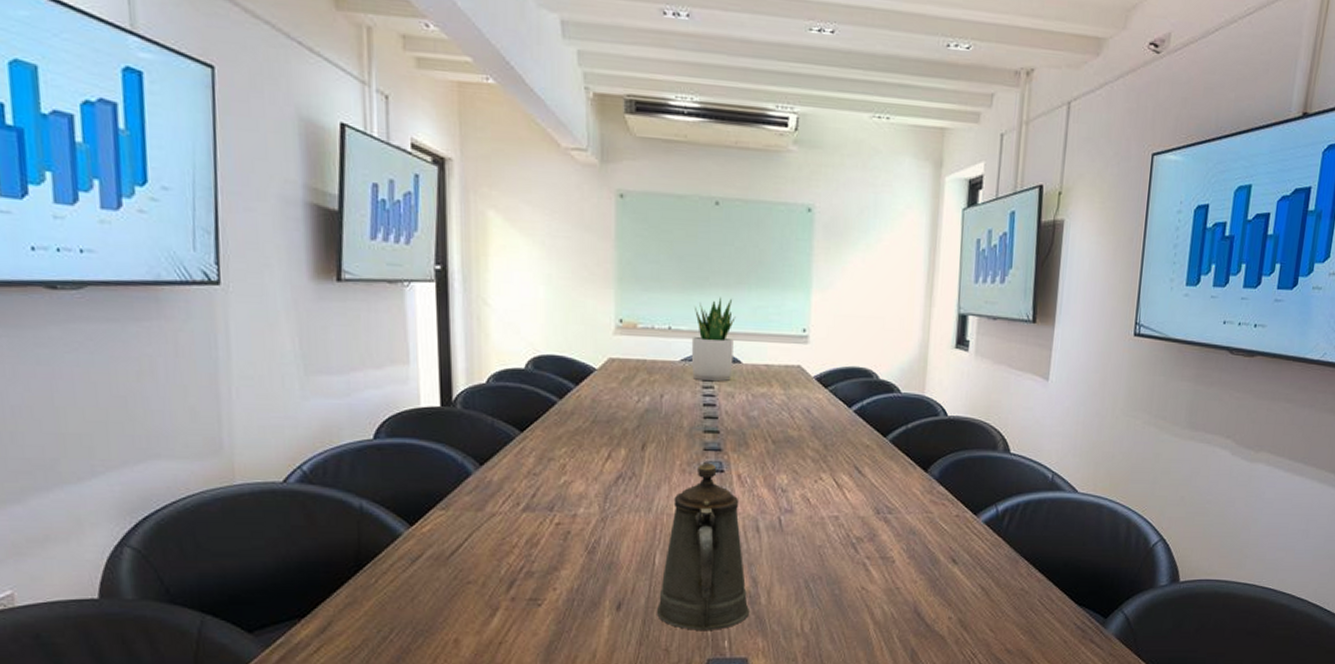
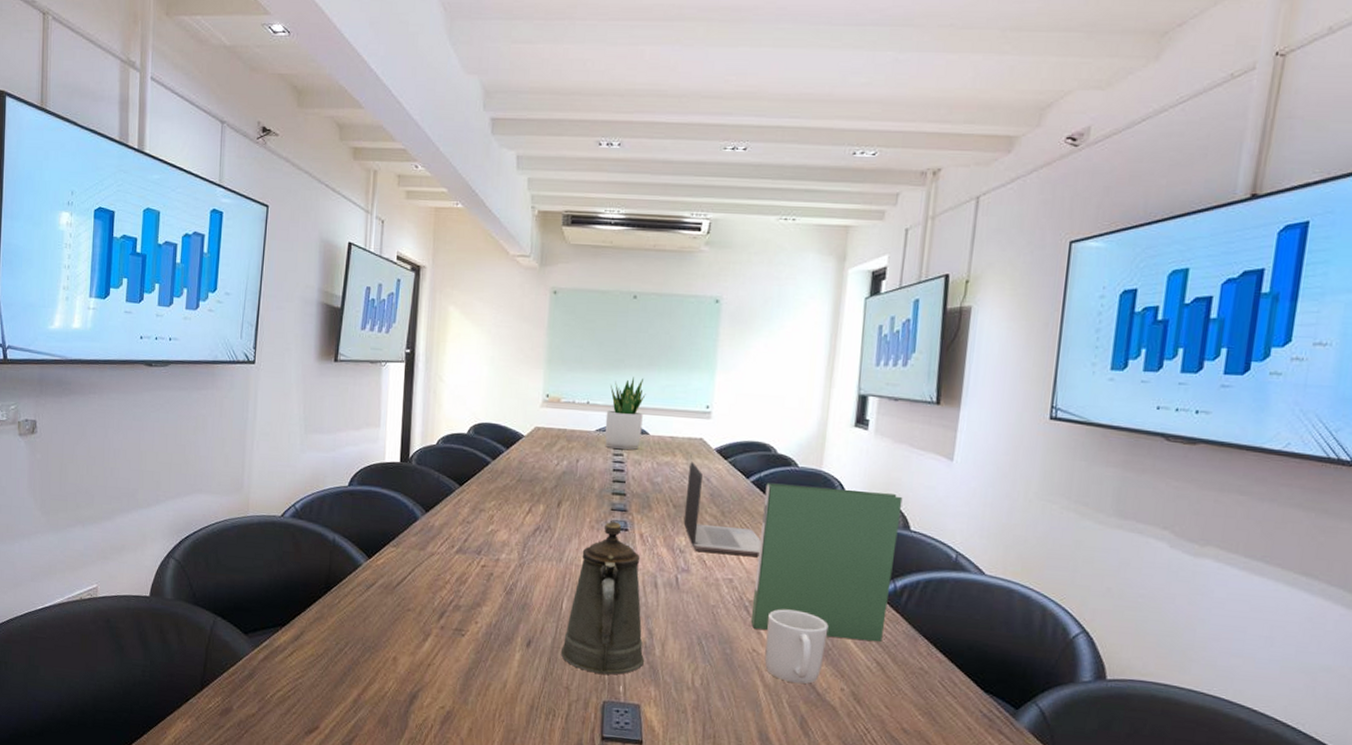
laptop computer: none [784,391,866,492] -> present [683,461,761,558]
binder: none [858,411,1003,568] -> present [750,483,903,643]
mug: none [874,543,935,618] -> present [764,609,829,685]

